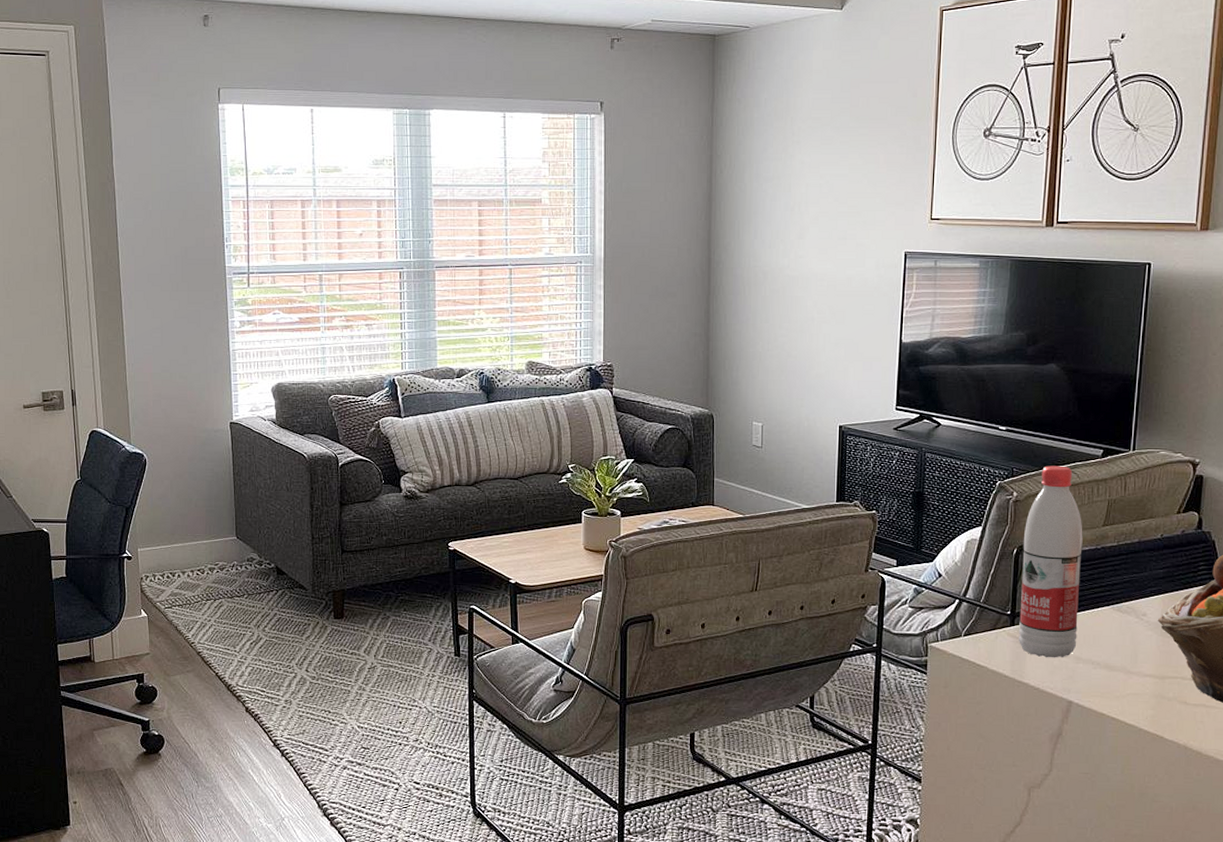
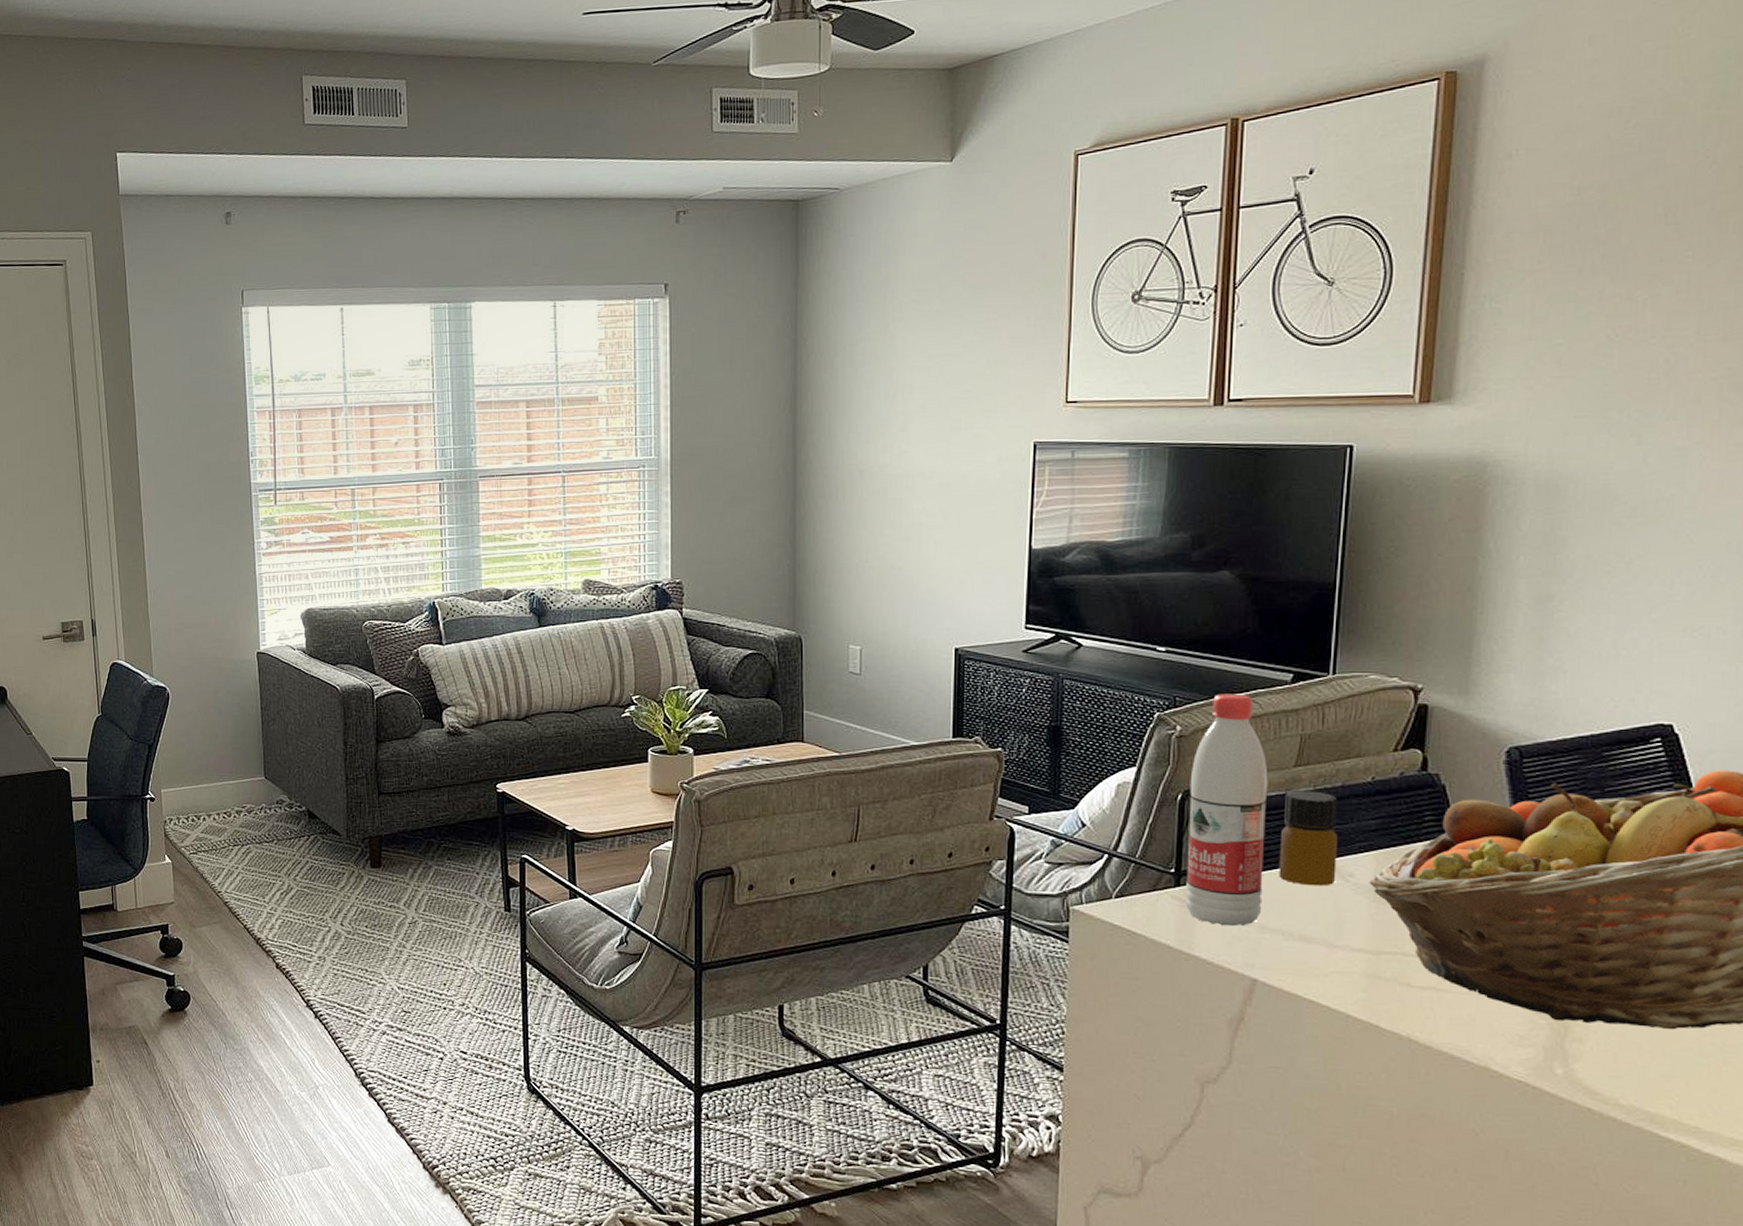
bottle: none [1090,546,1135,624] -> present [1279,791,1338,886]

